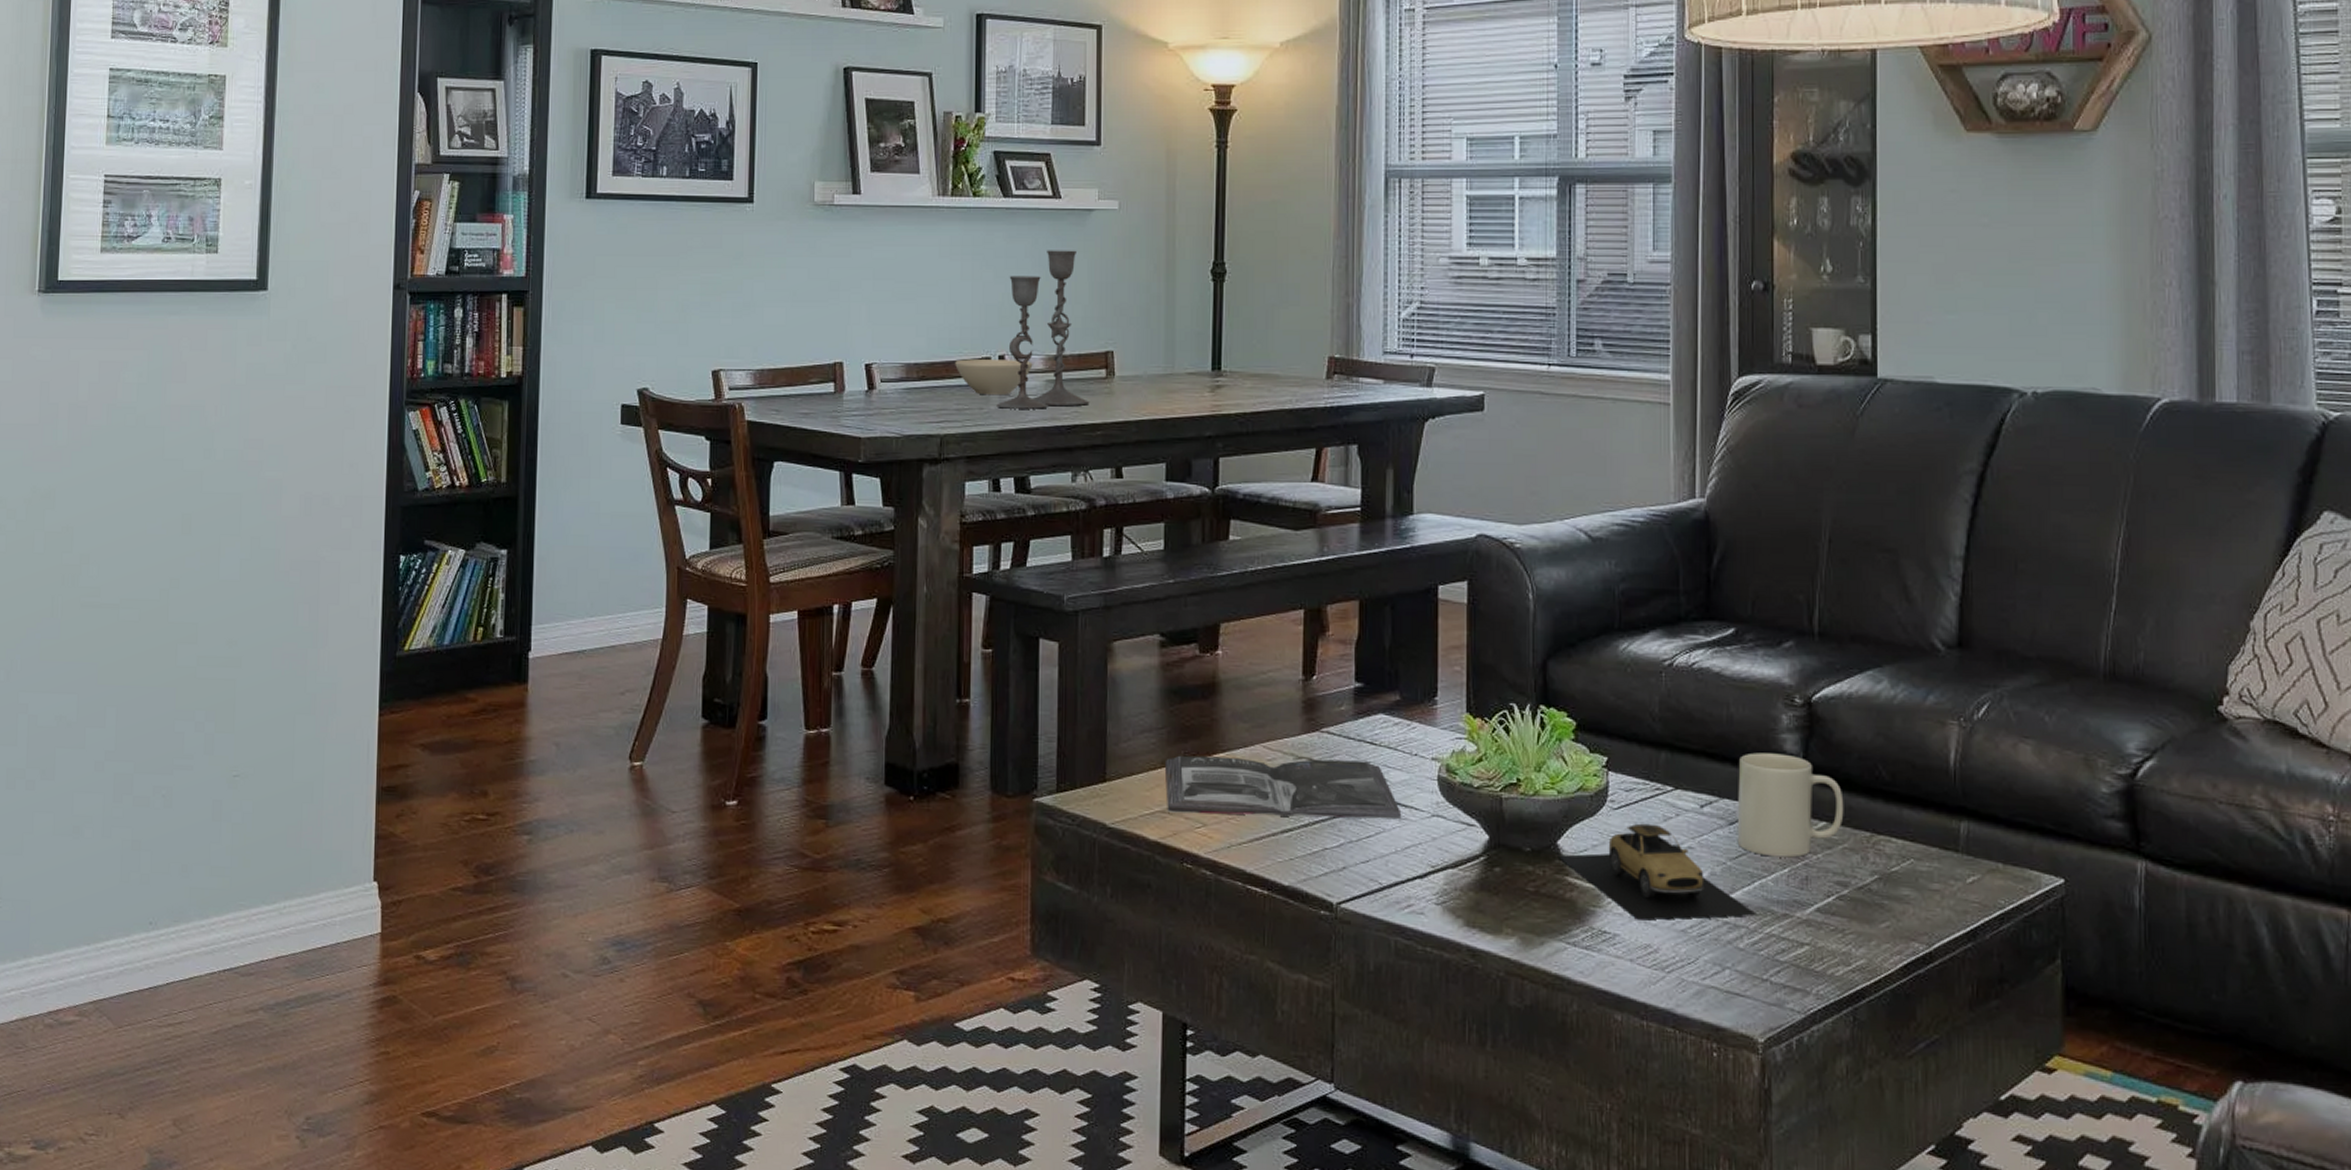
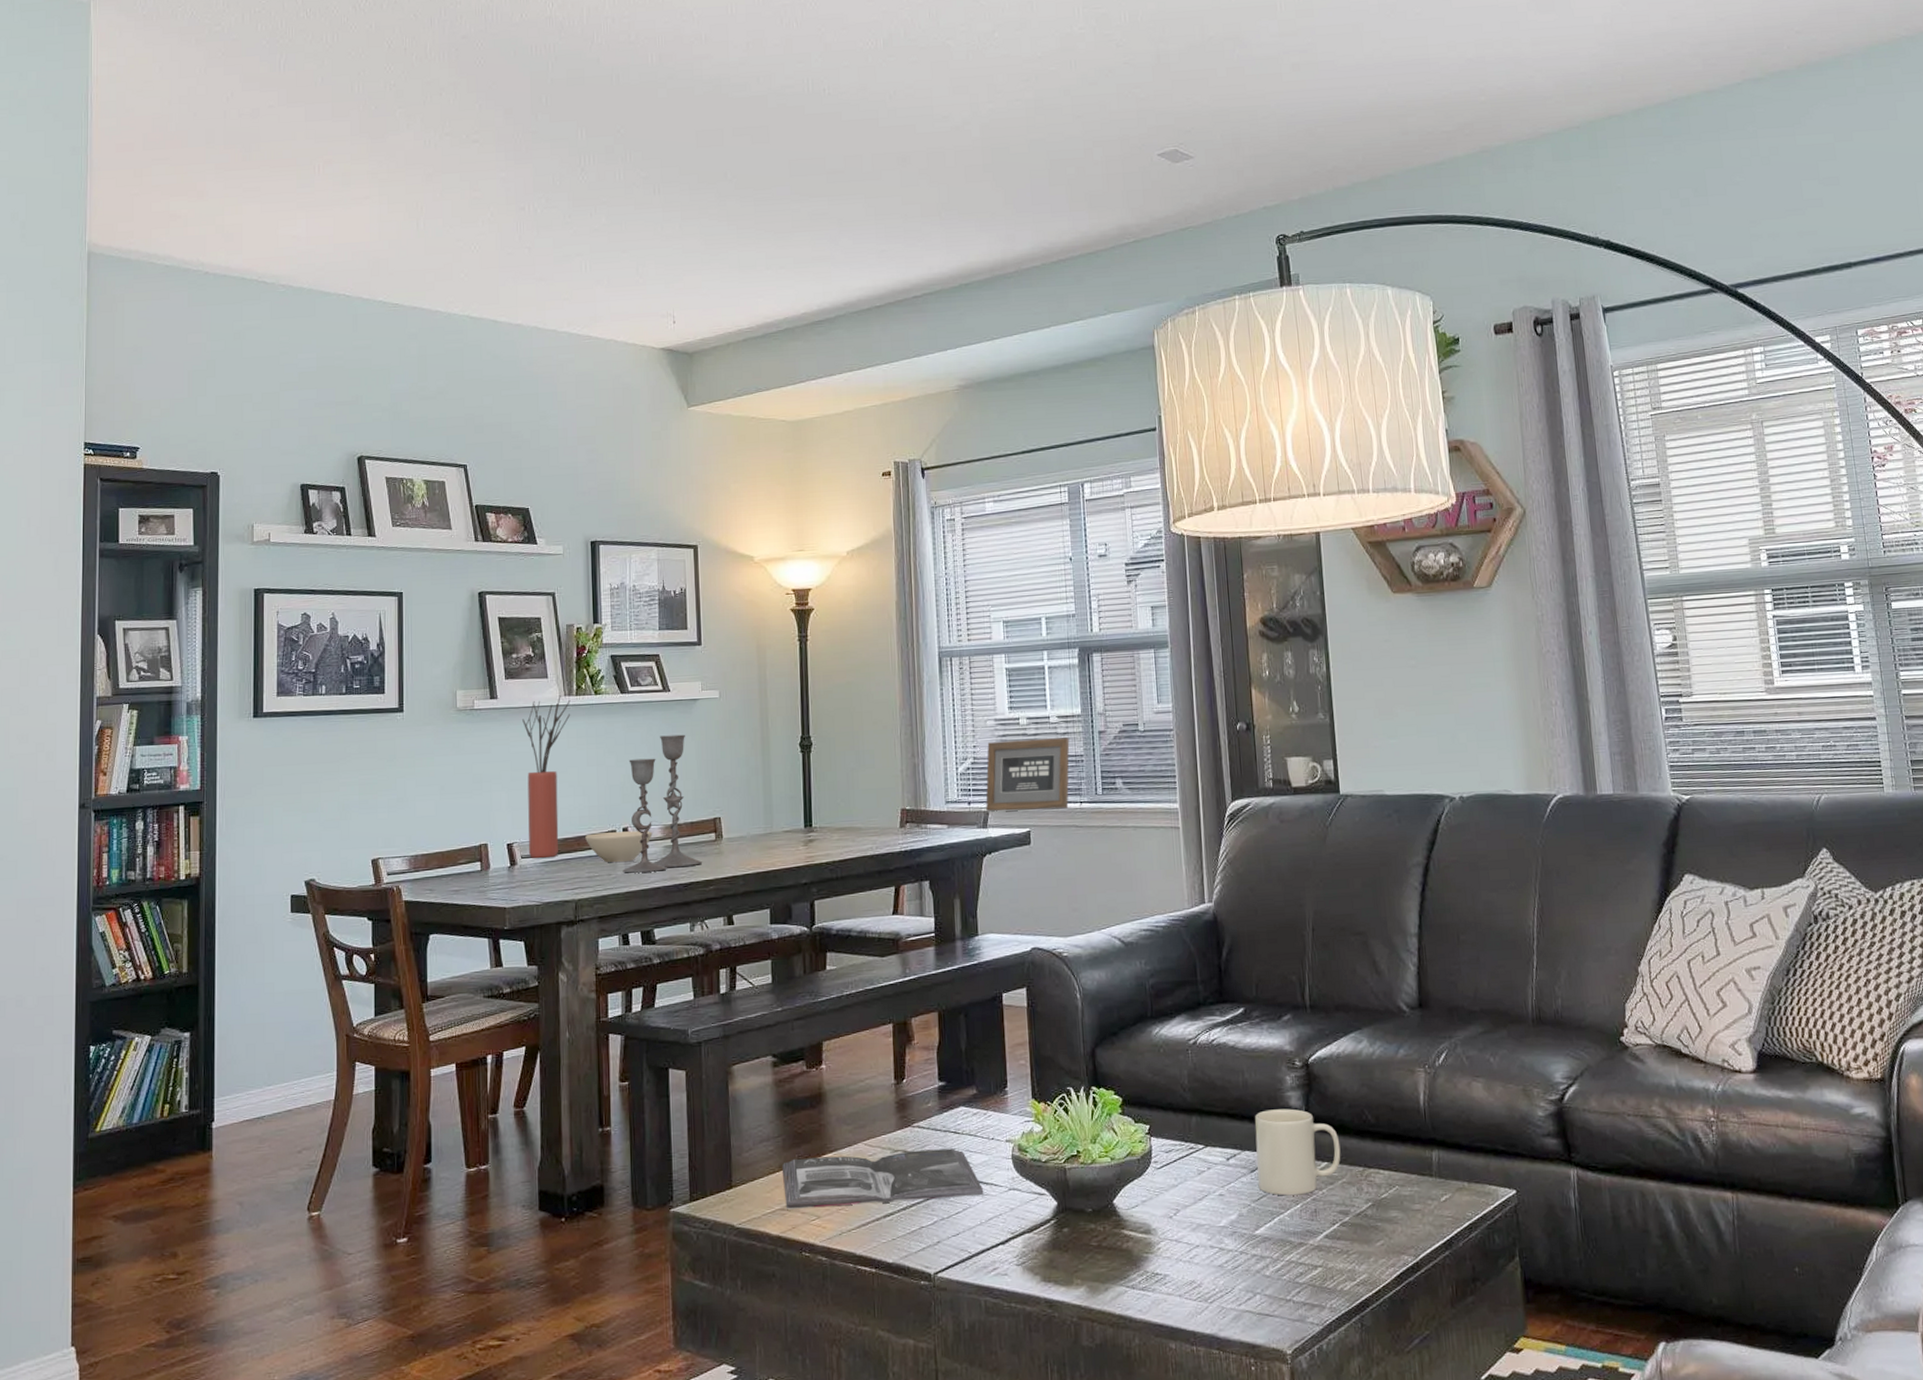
vase: none [888,194,945,383] -> present [522,695,571,858]
picture frame: none [1432,284,1540,371] -> present [986,737,1070,812]
toy car: present [1557,823,1758,920] -> none [1114,1178,1279,1261]

